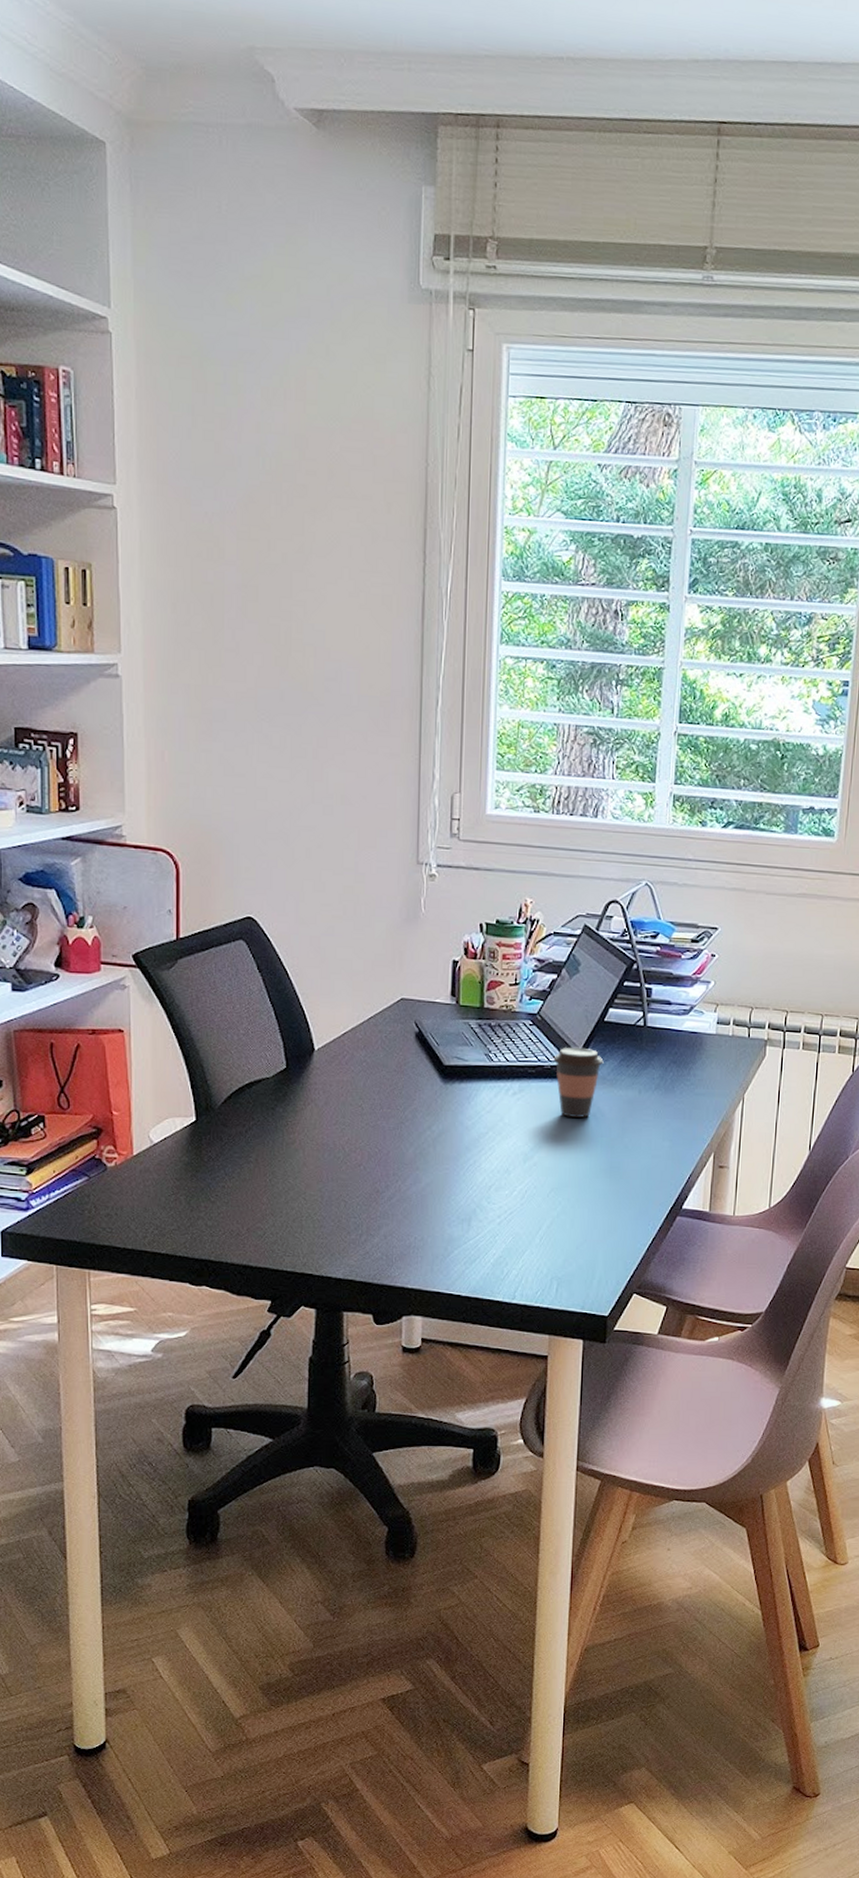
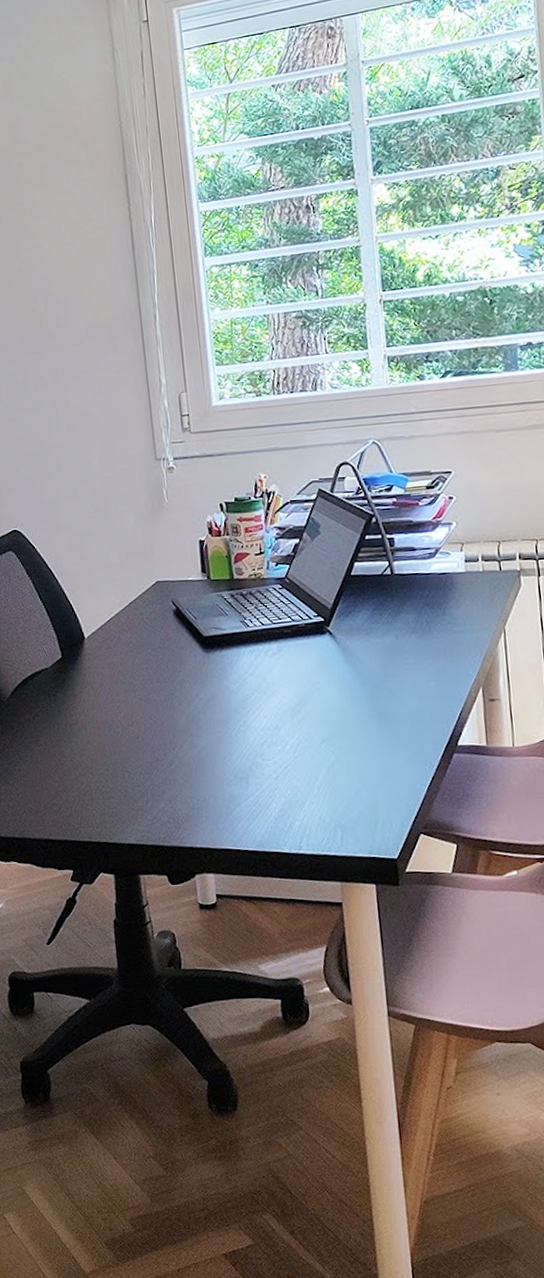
coffee cup: present [553,1047,604,1118] -> none [306,603,357,670]

